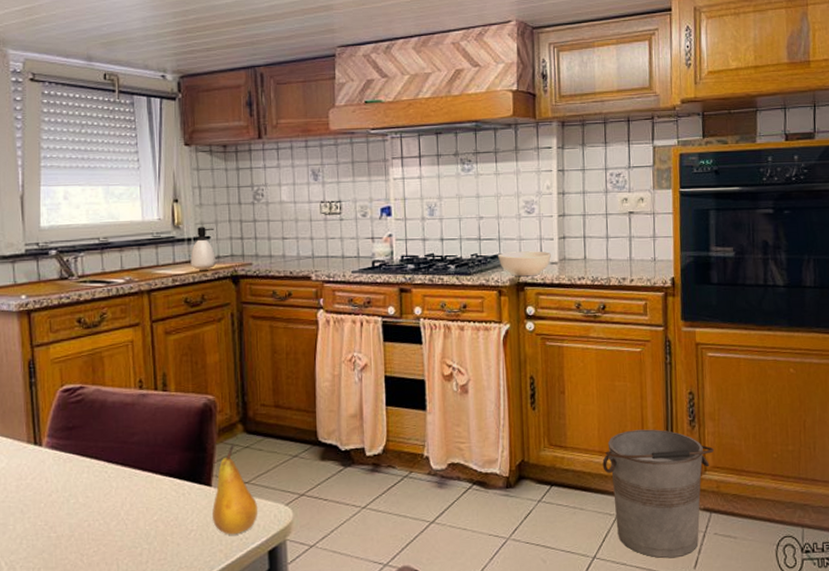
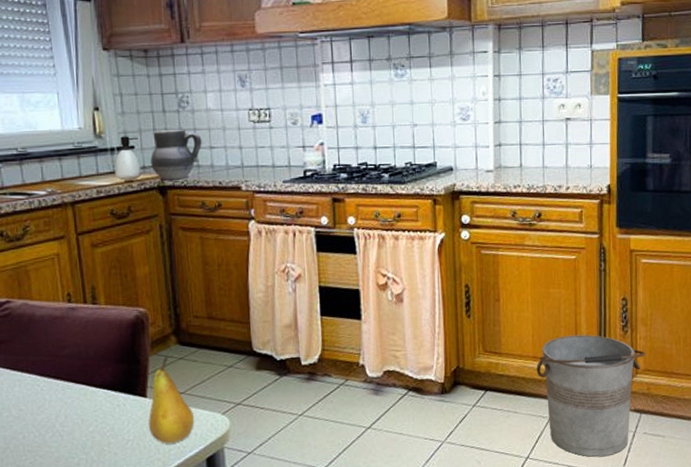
ceramic jug: none [225,220,275,270] -> present [151,128,202,180]
bowl: present [497,251,552,277] -> none [432,159,488,185]

